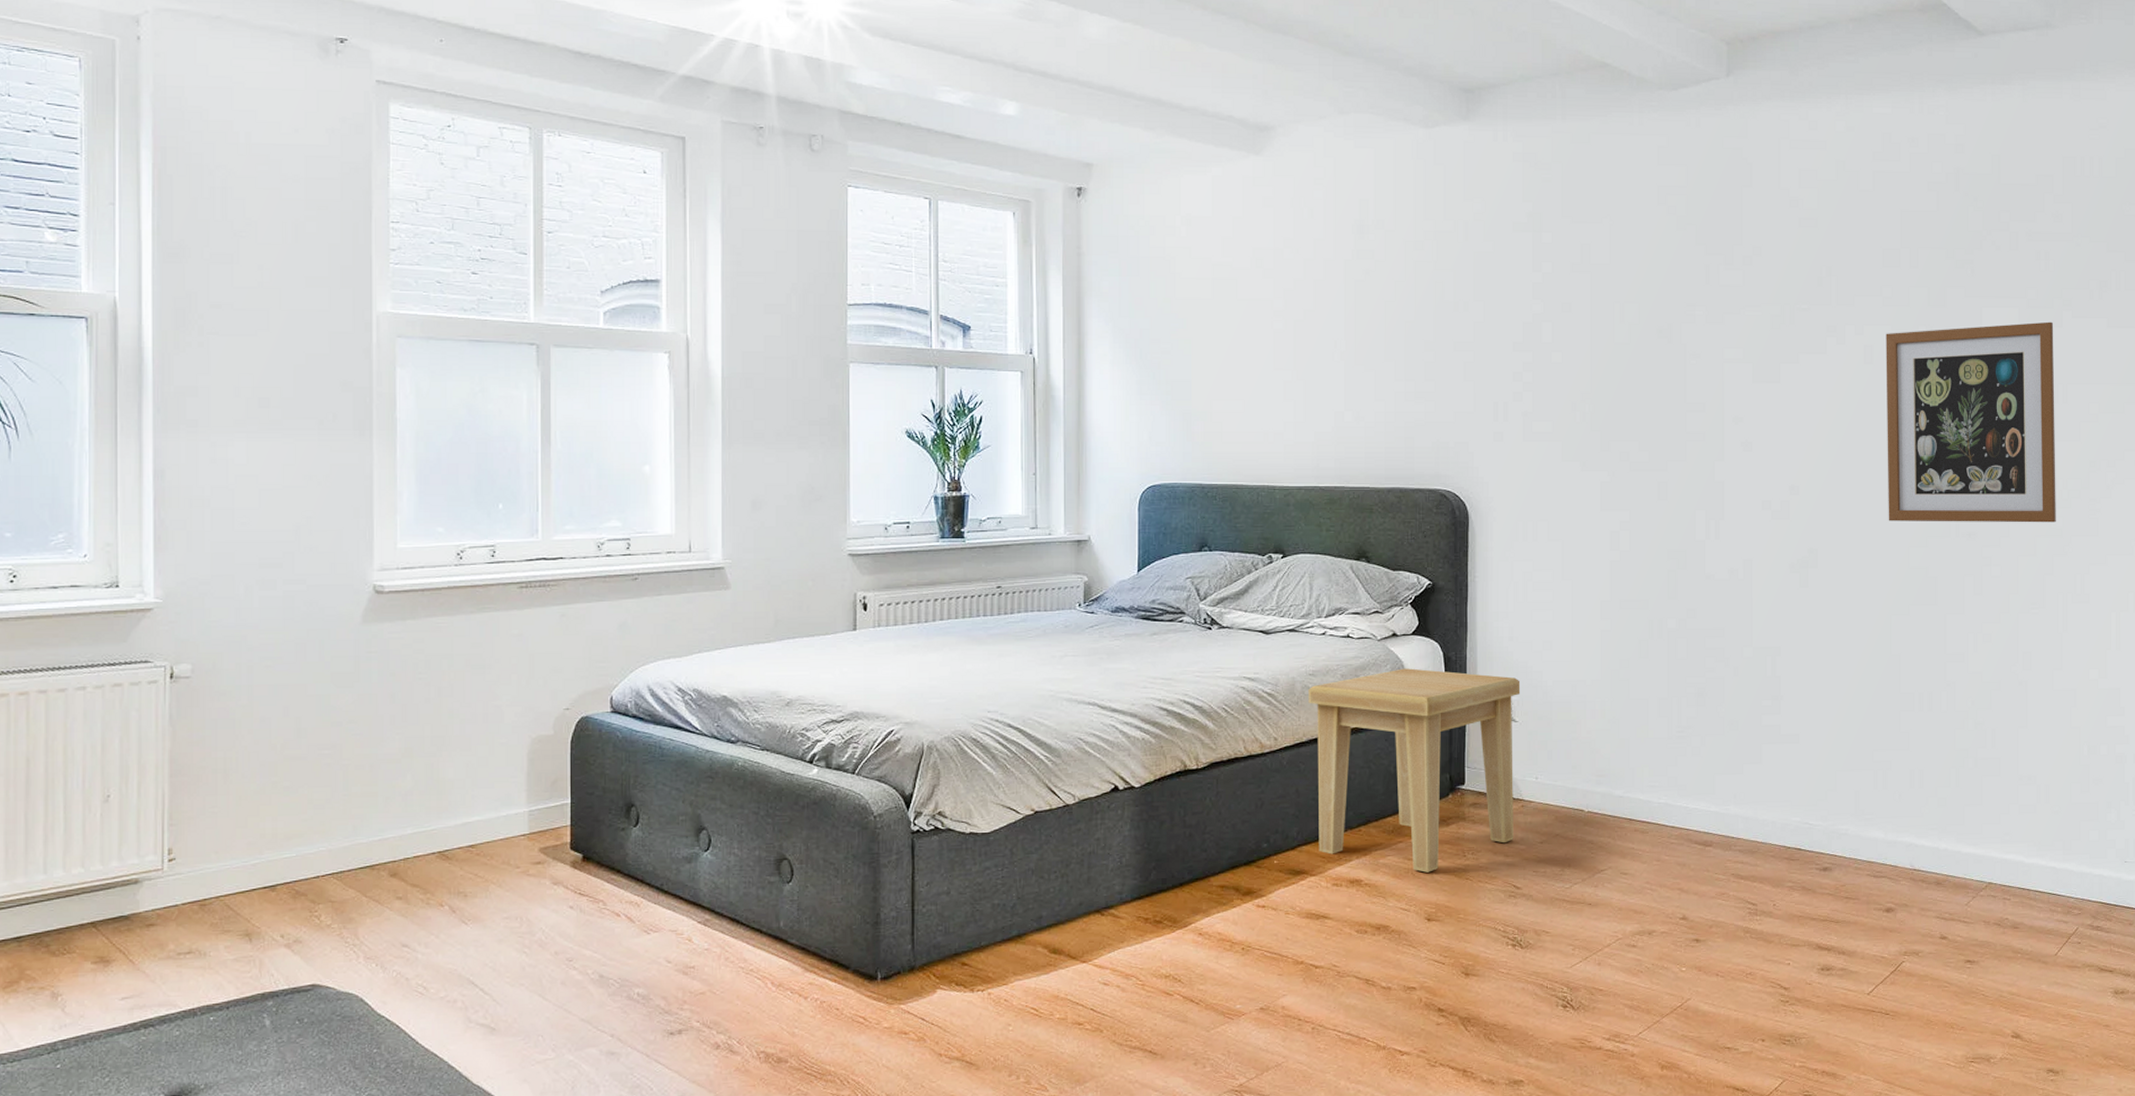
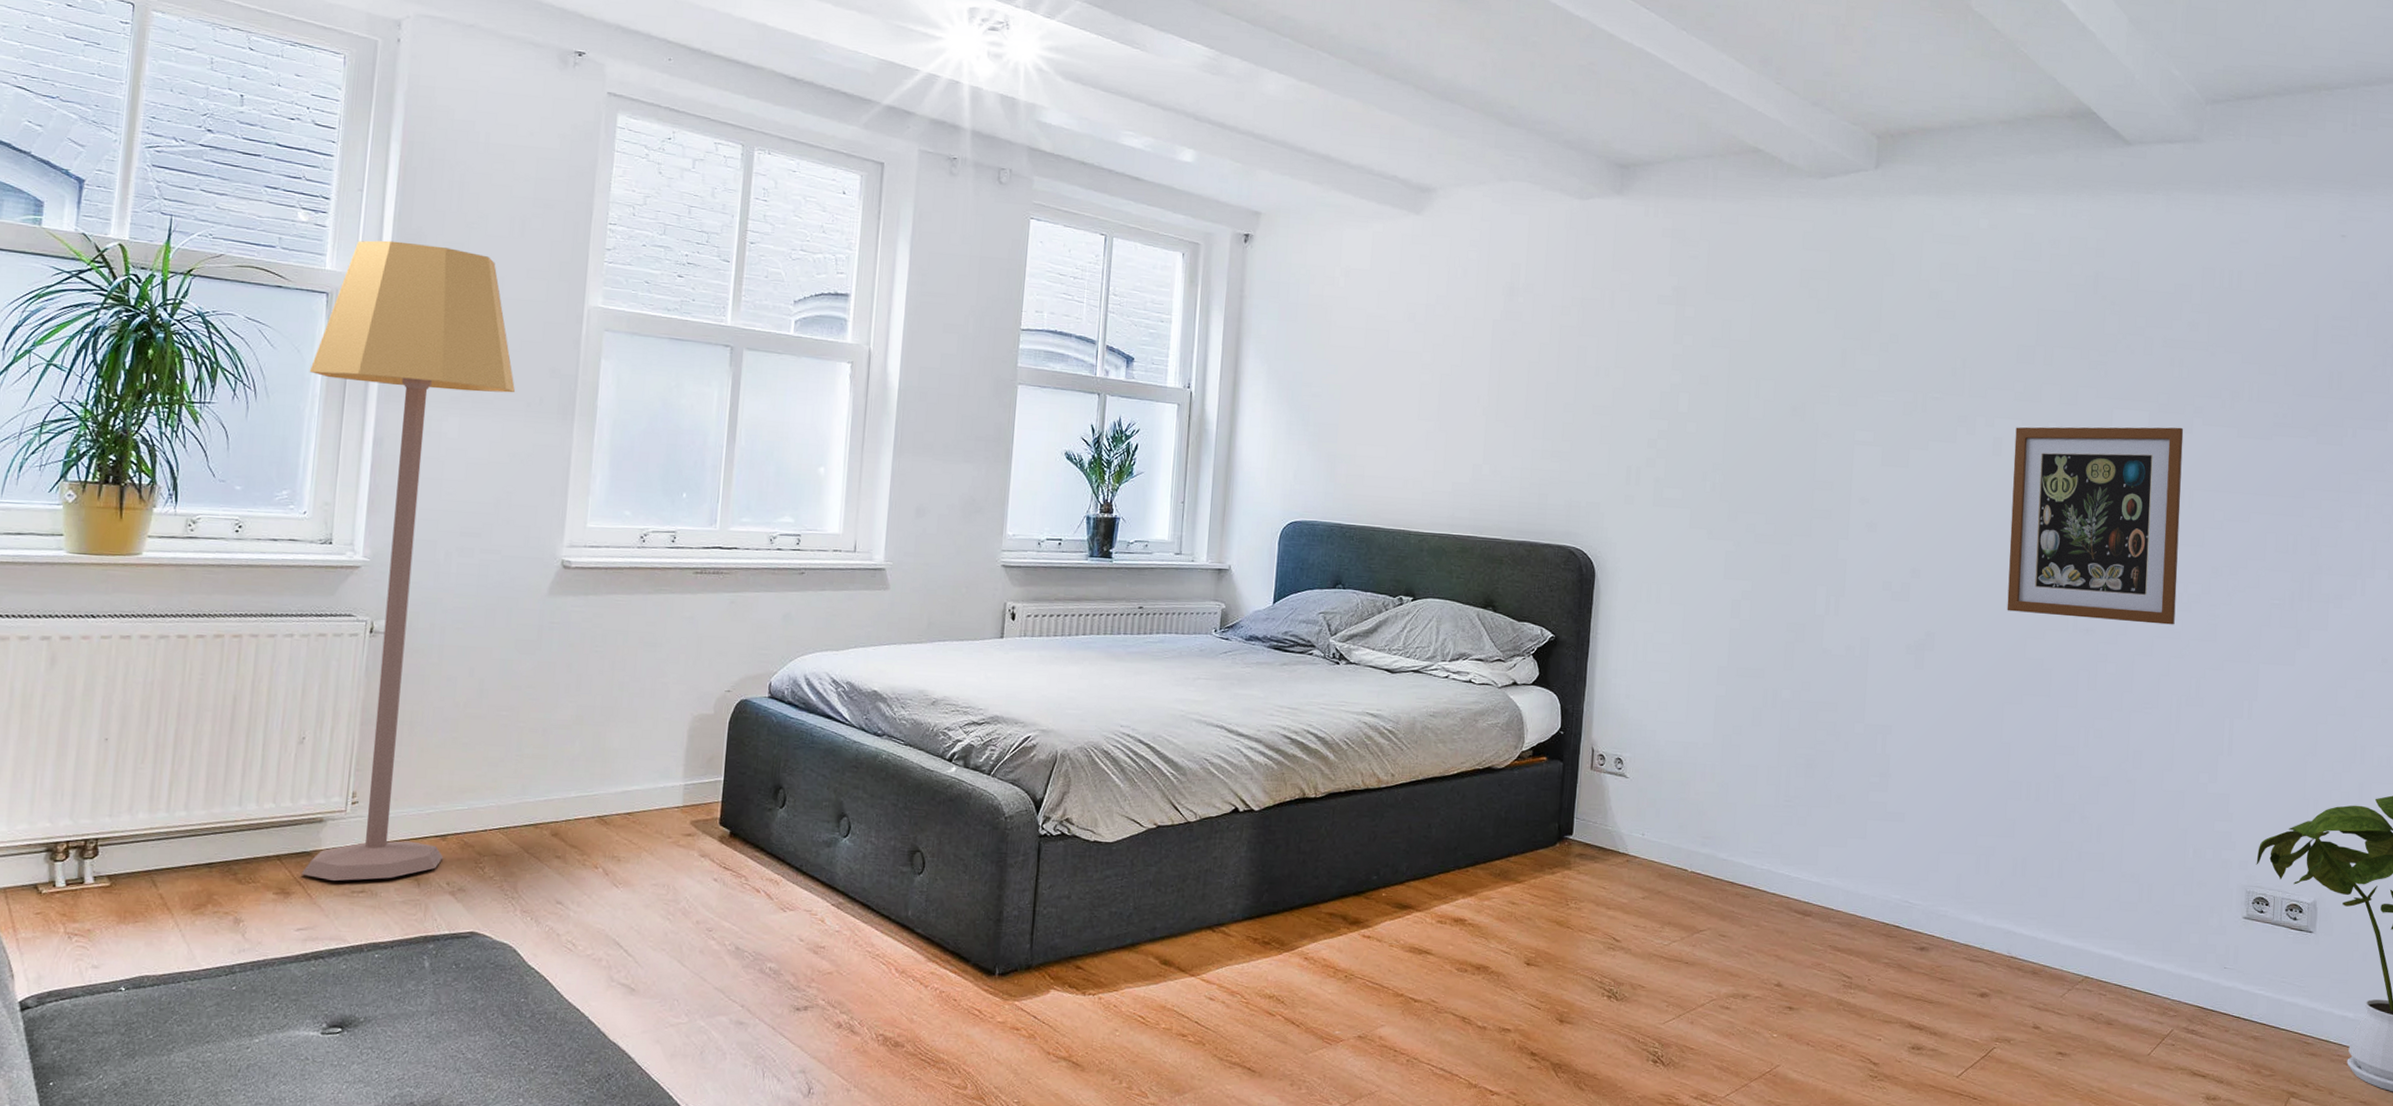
lamp: none [74,256,306,944] -> present [301,240,516,881]
side table: present [1308,668,1521,873] -> none [1426,717,1634,918]

